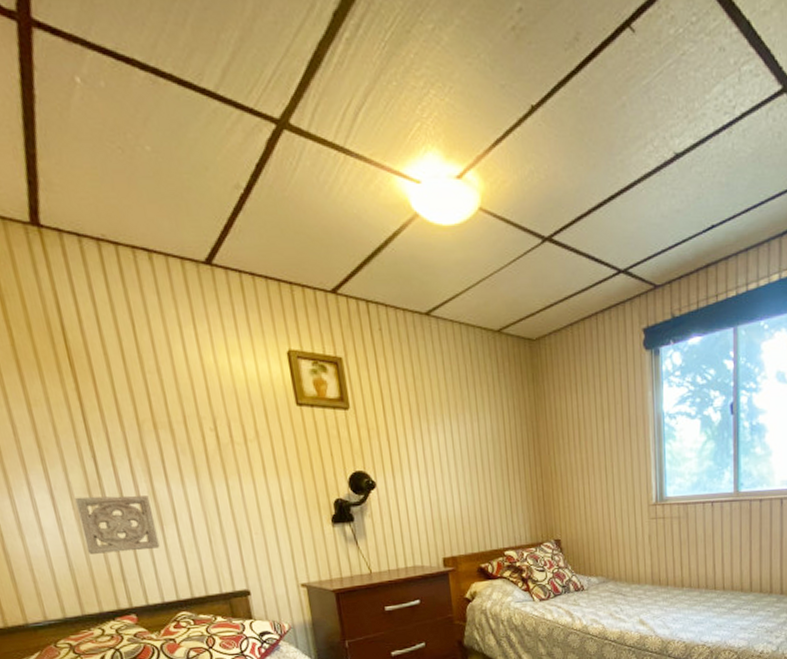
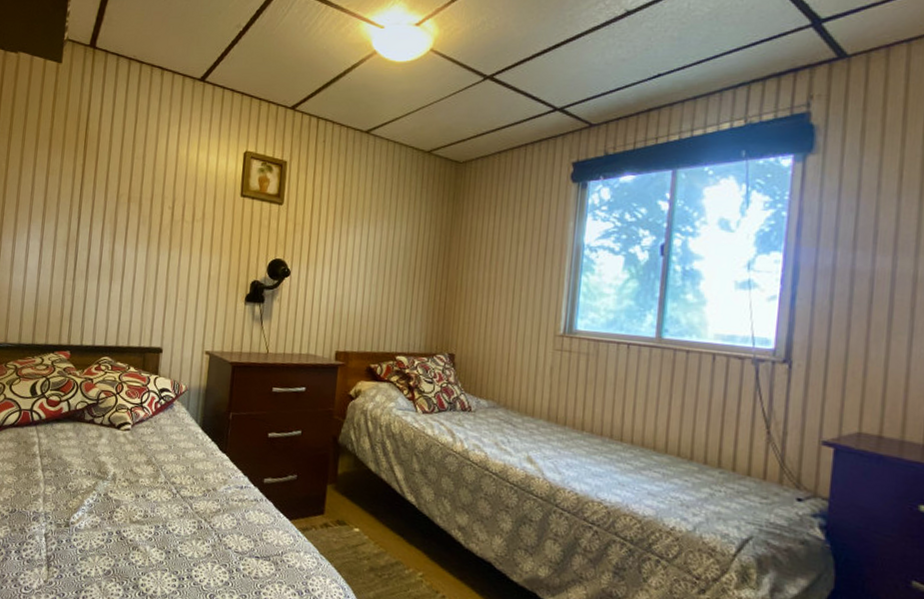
wall ornament: present [75,495,160,554] -> none [51,247,108,299]

